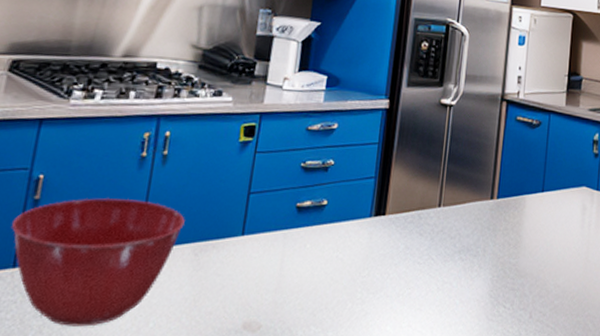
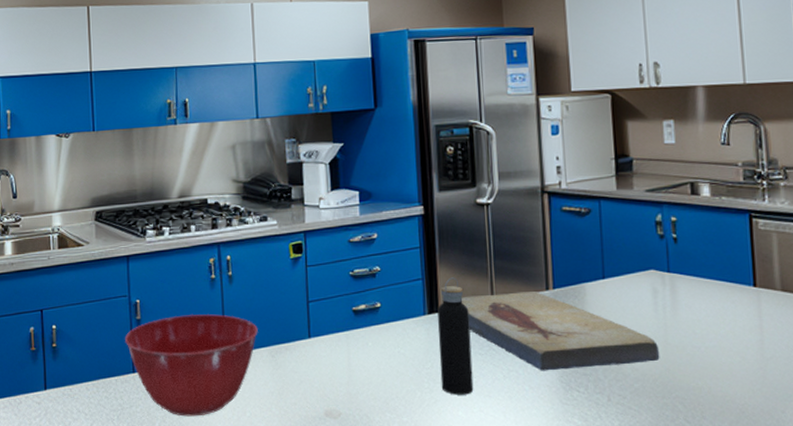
water bottle: none [374,178,415,308] -> present [437,277,474,395]
fish fossil: none [410,199,581,284] -> present [461,291,660,371]

